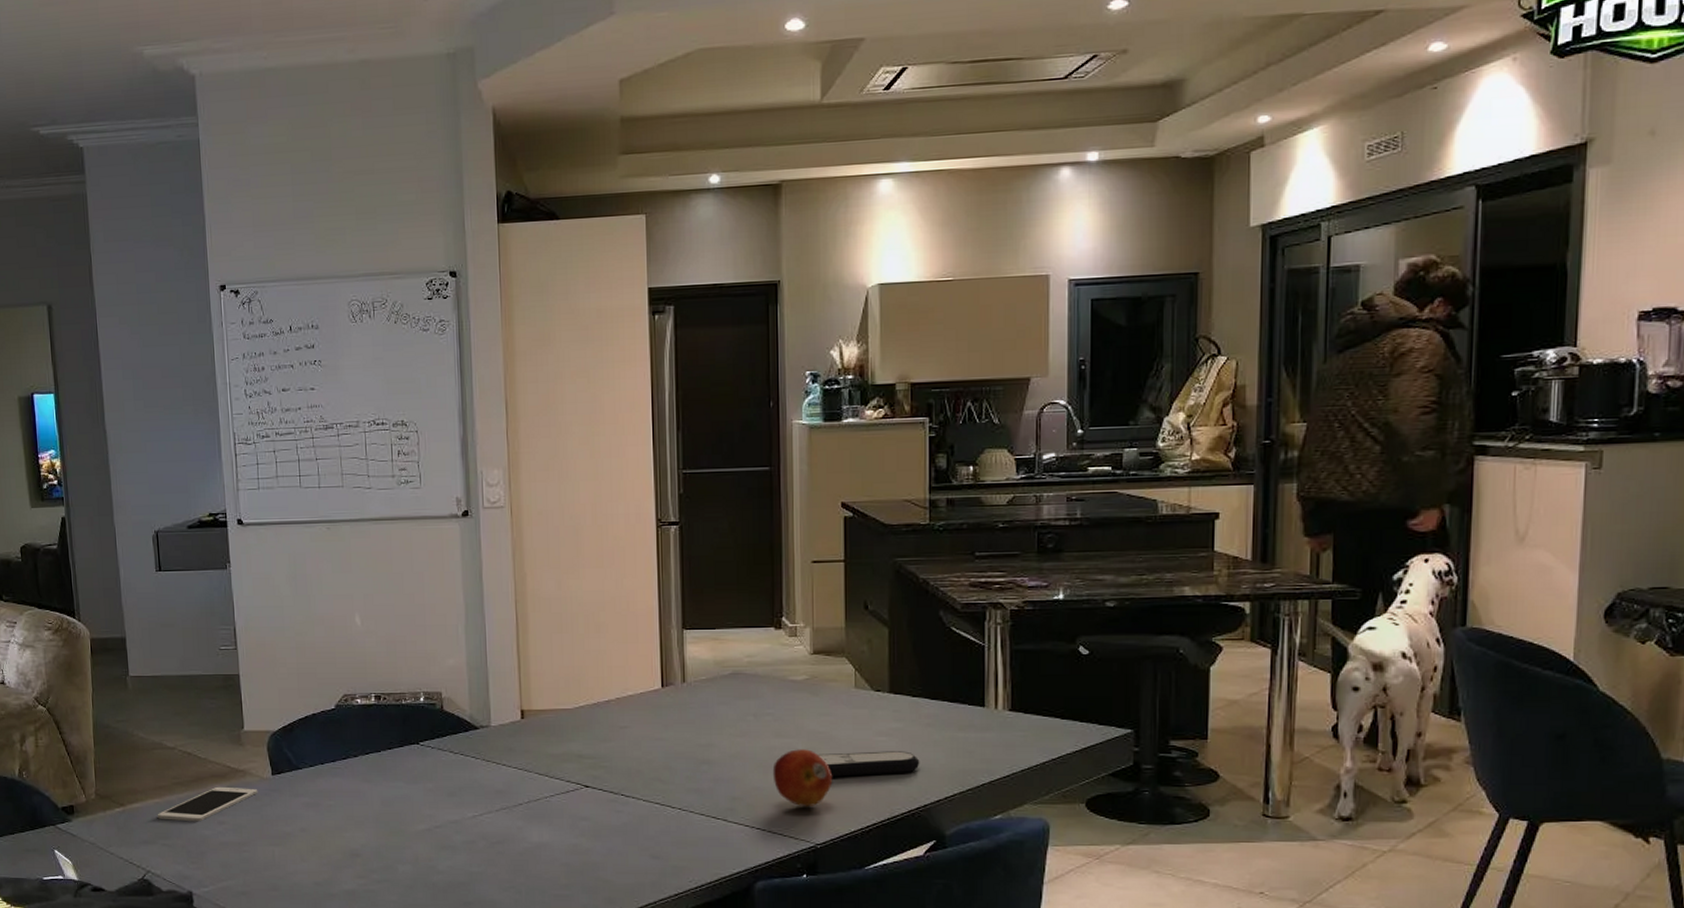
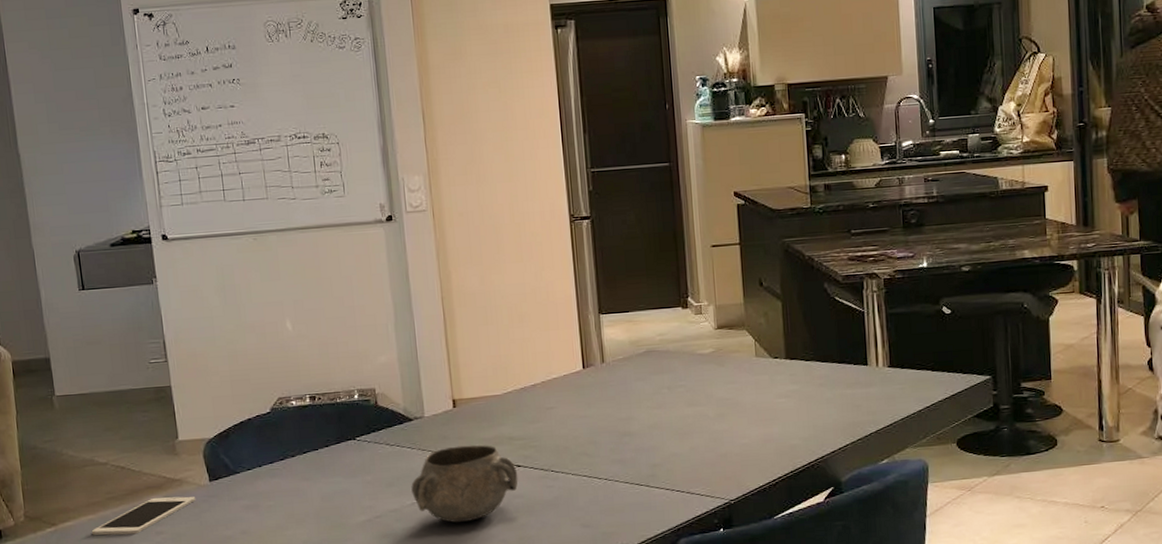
decorative bowl: none [473,760,586,841] -> present [411,445,518,523]
fruit: present [772,749,833,807] -> none [687,415,742,468]
remote control: present [817,751,920,777] -> none [726,410,816,438]

